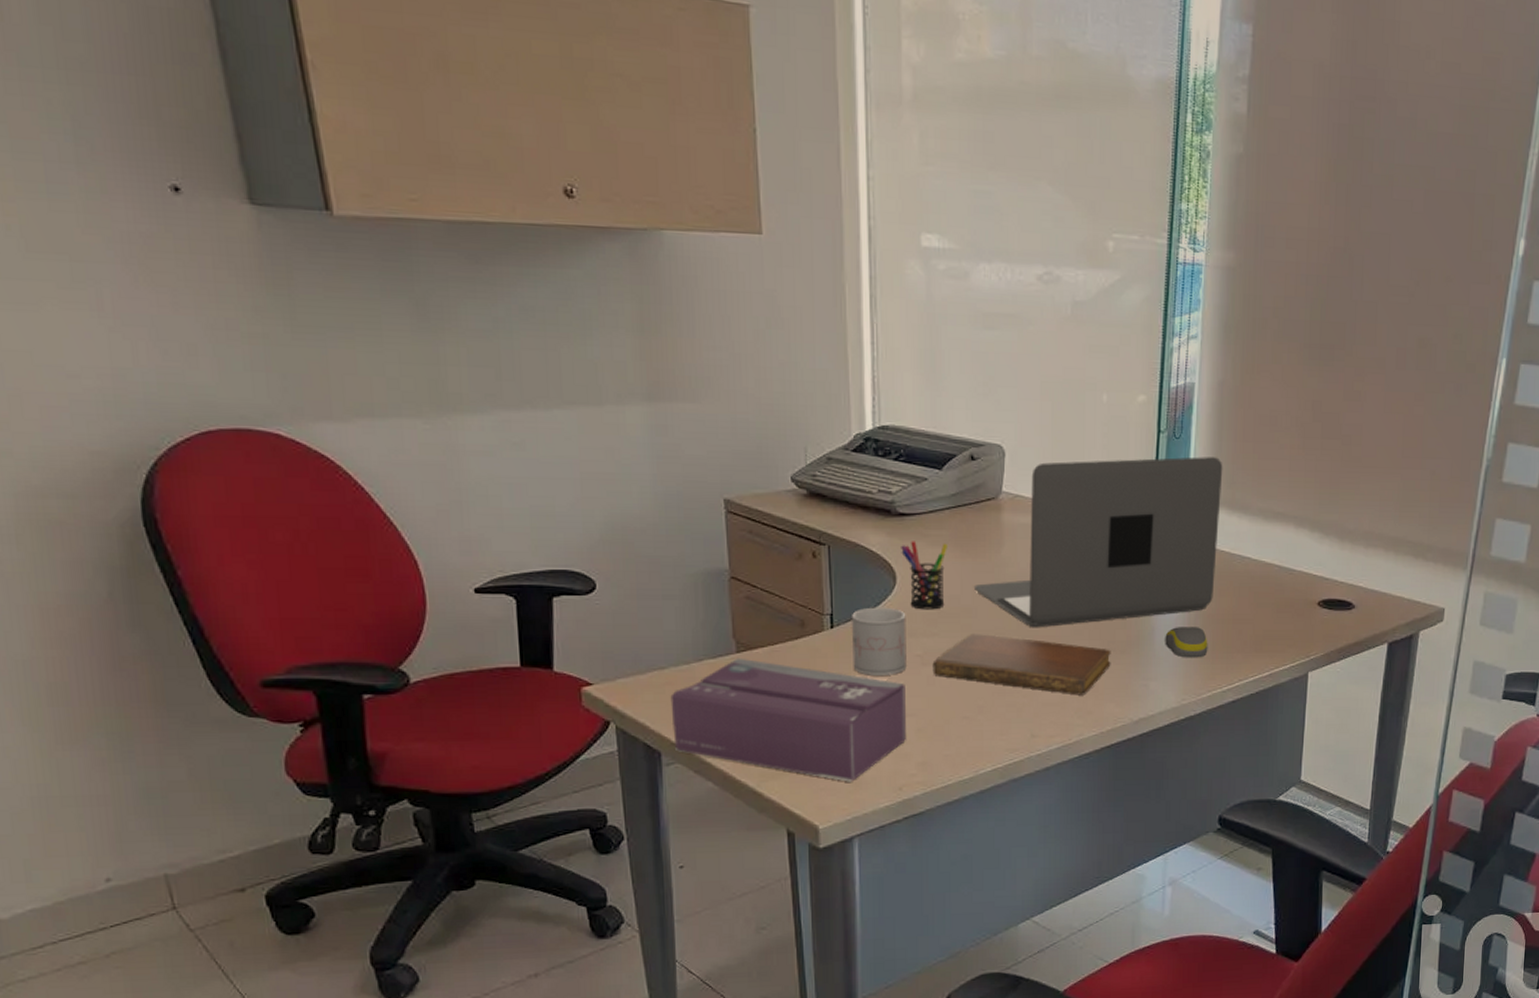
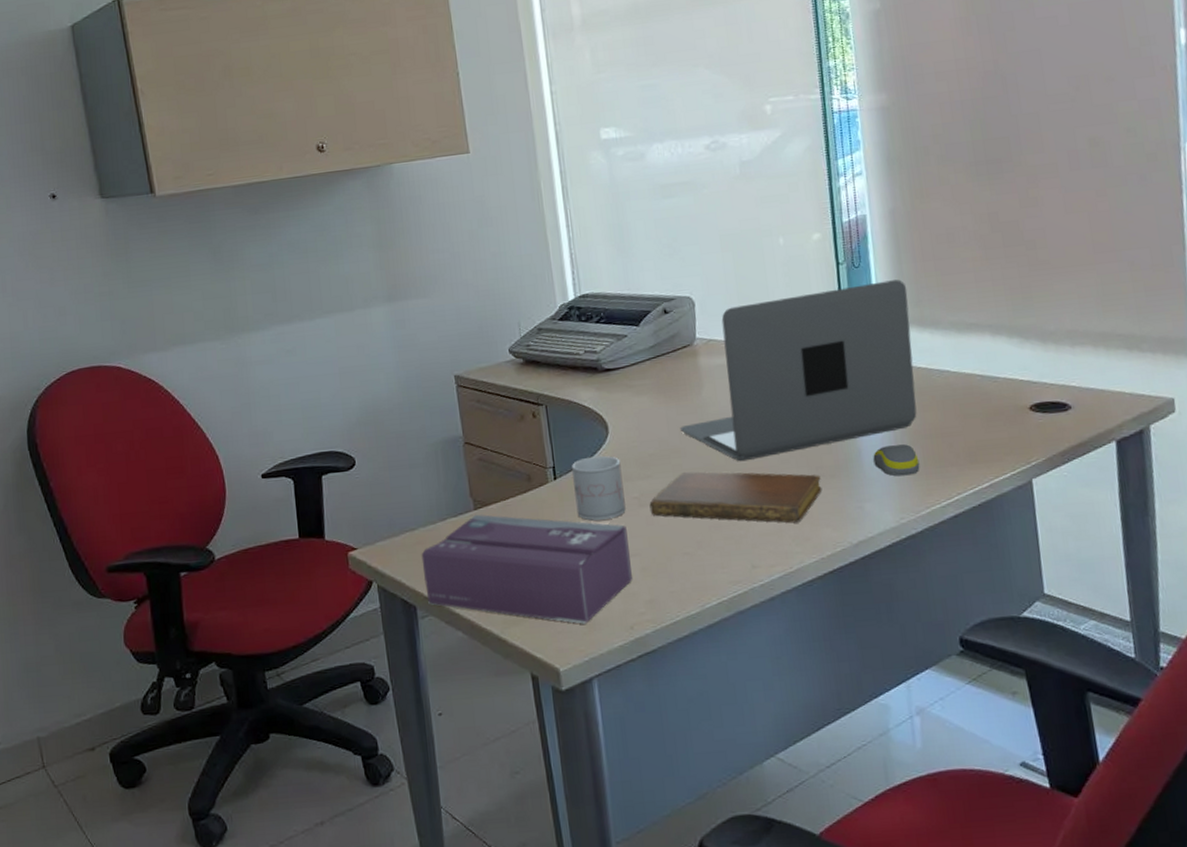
pen holder: present [901,541,947,610] -> none [609,391,655,455]

